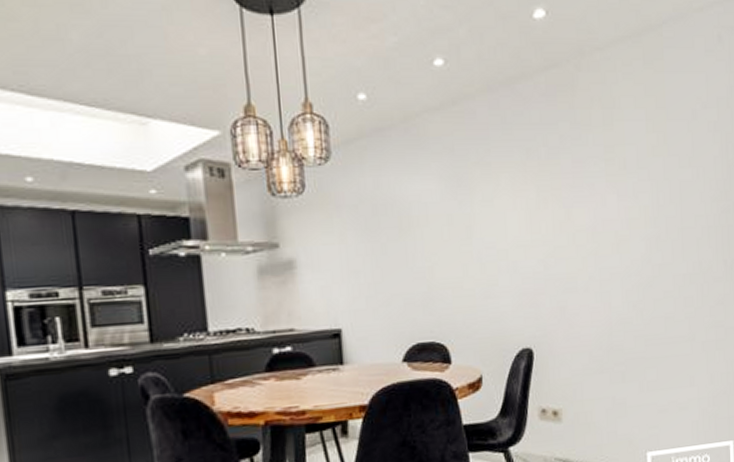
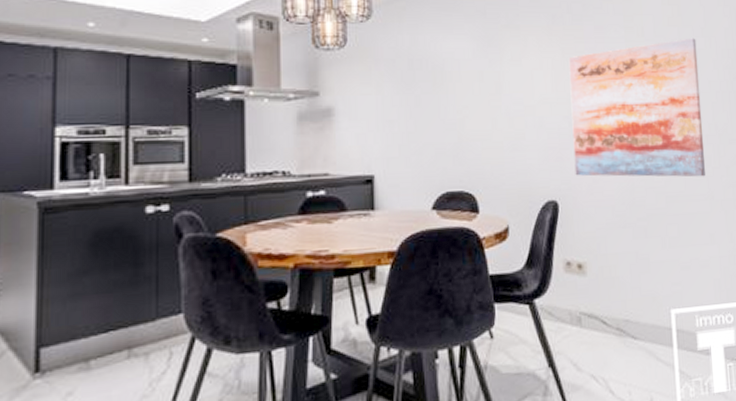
wall art: none [544,168,687,322] -> present [568,38,705,177]

